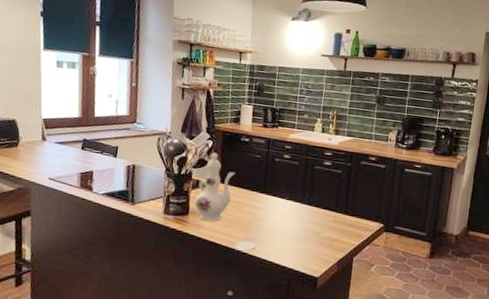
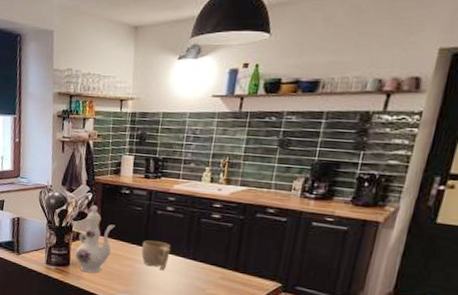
cup: none [260,187,289,217] -> present [141,240,171,271]

